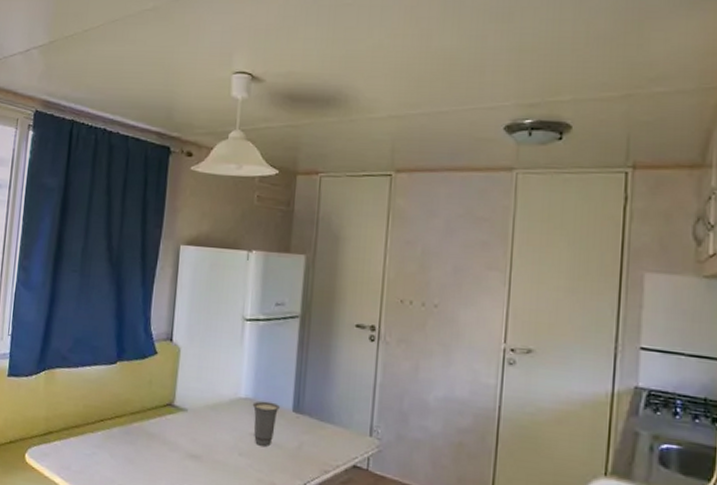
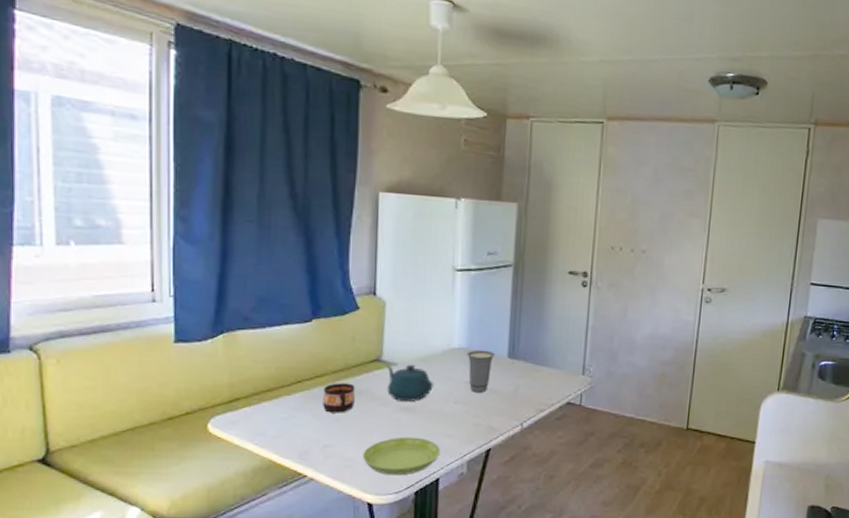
cup: none [120,424,149,455] -> present [323,383,355,413]
teapot: none [177,410,220,450] -> present [387,364,433,401]

